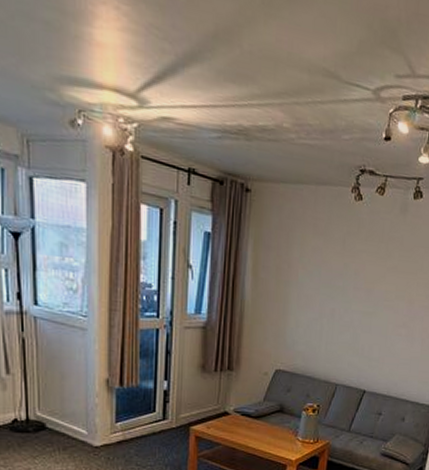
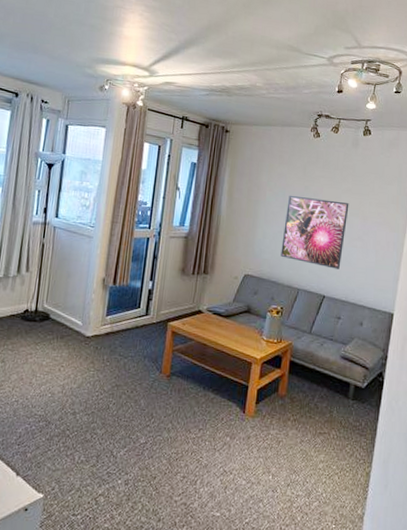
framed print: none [316,274,395,361] -> present [281,195,349,269]

